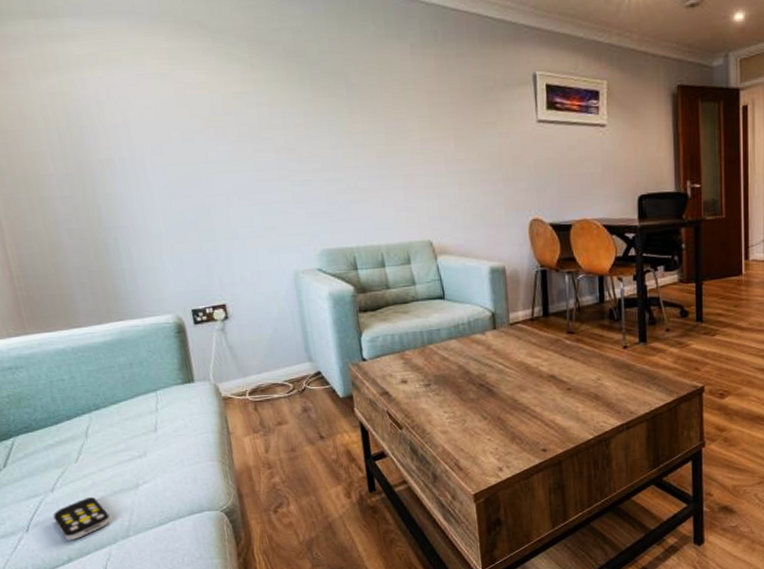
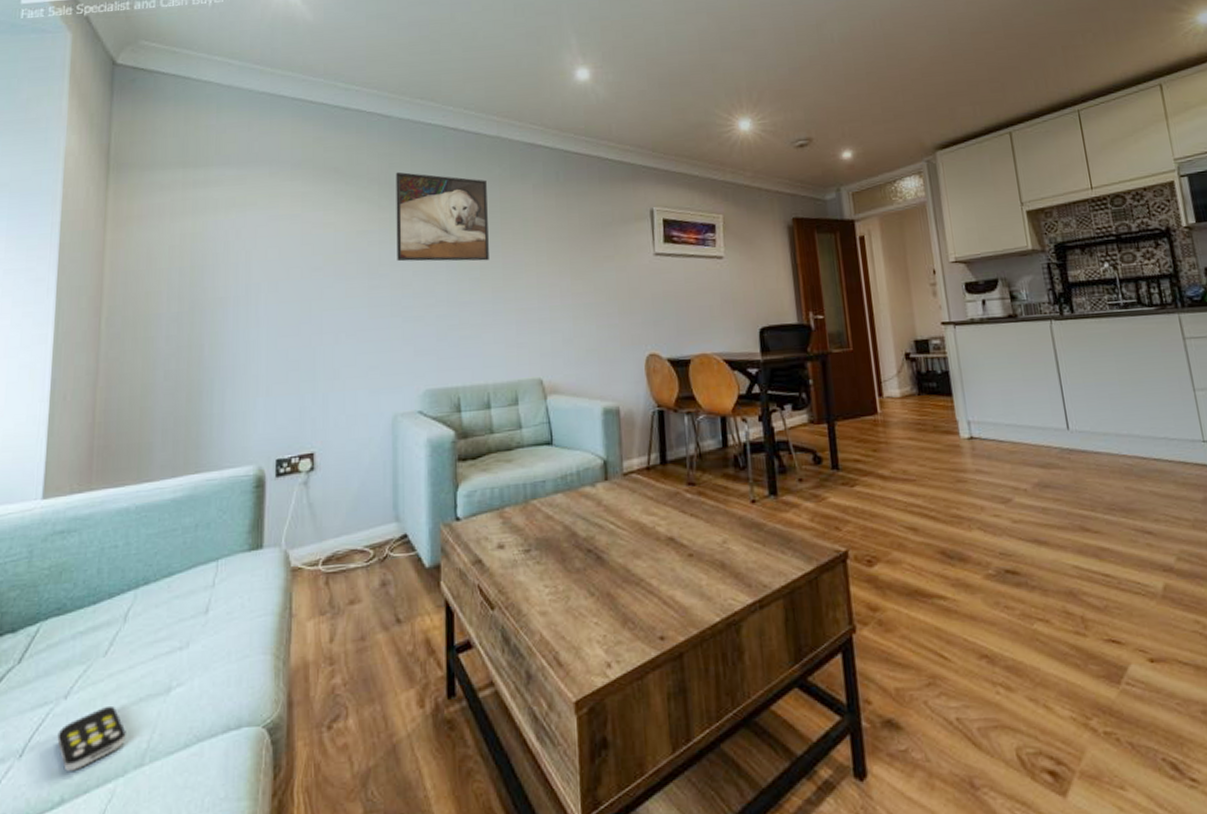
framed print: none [263,27,371,126] -> present [396,171,489,262]

